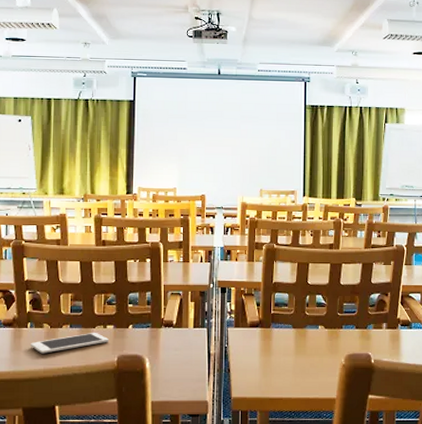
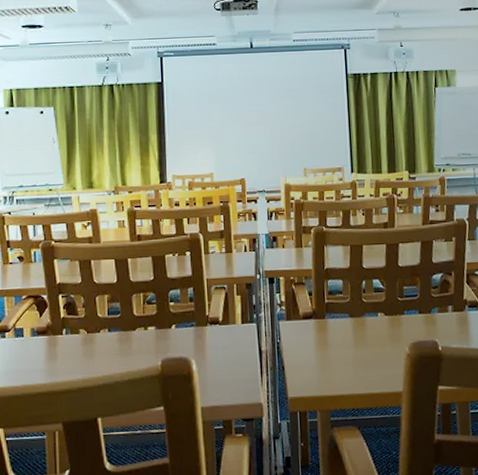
cell phone: present [31,332,108,354] -> none [67,335,151,362]

